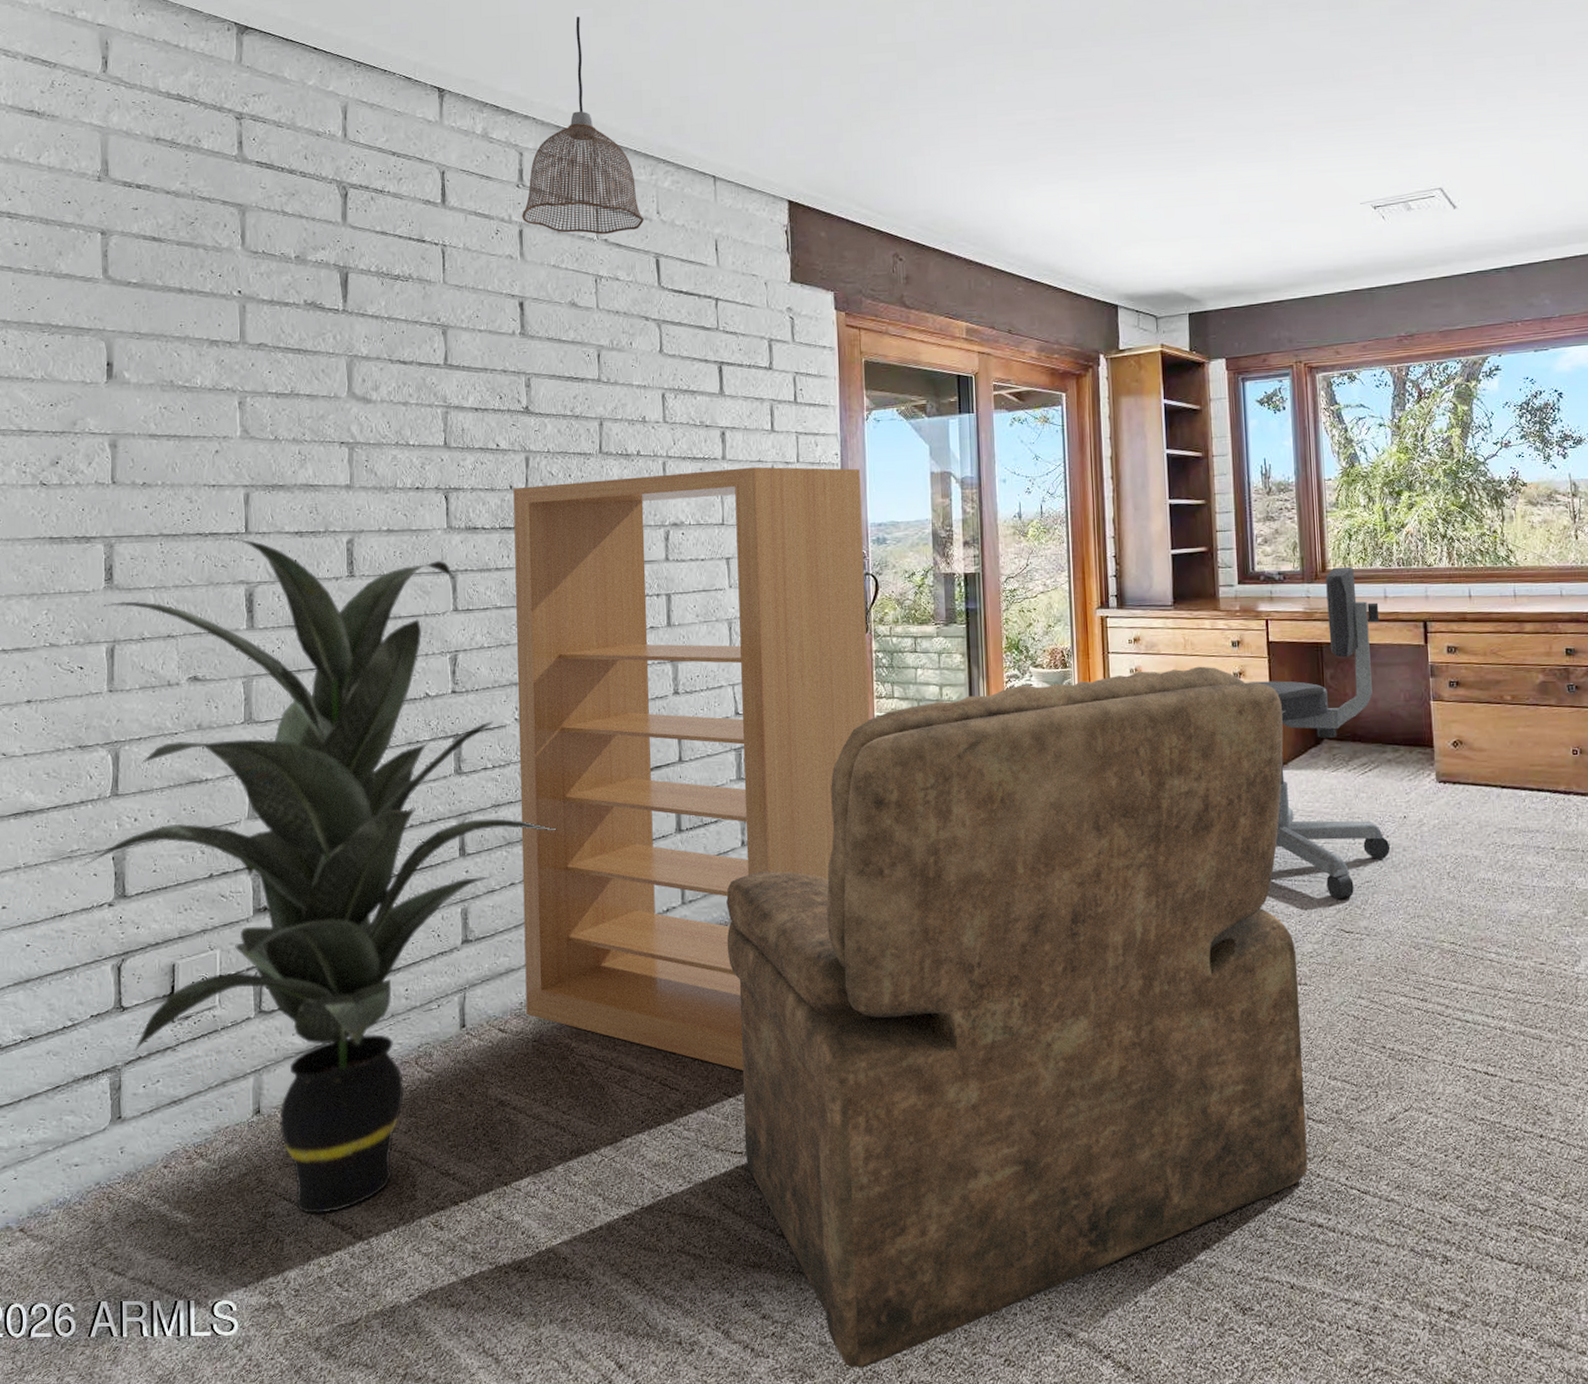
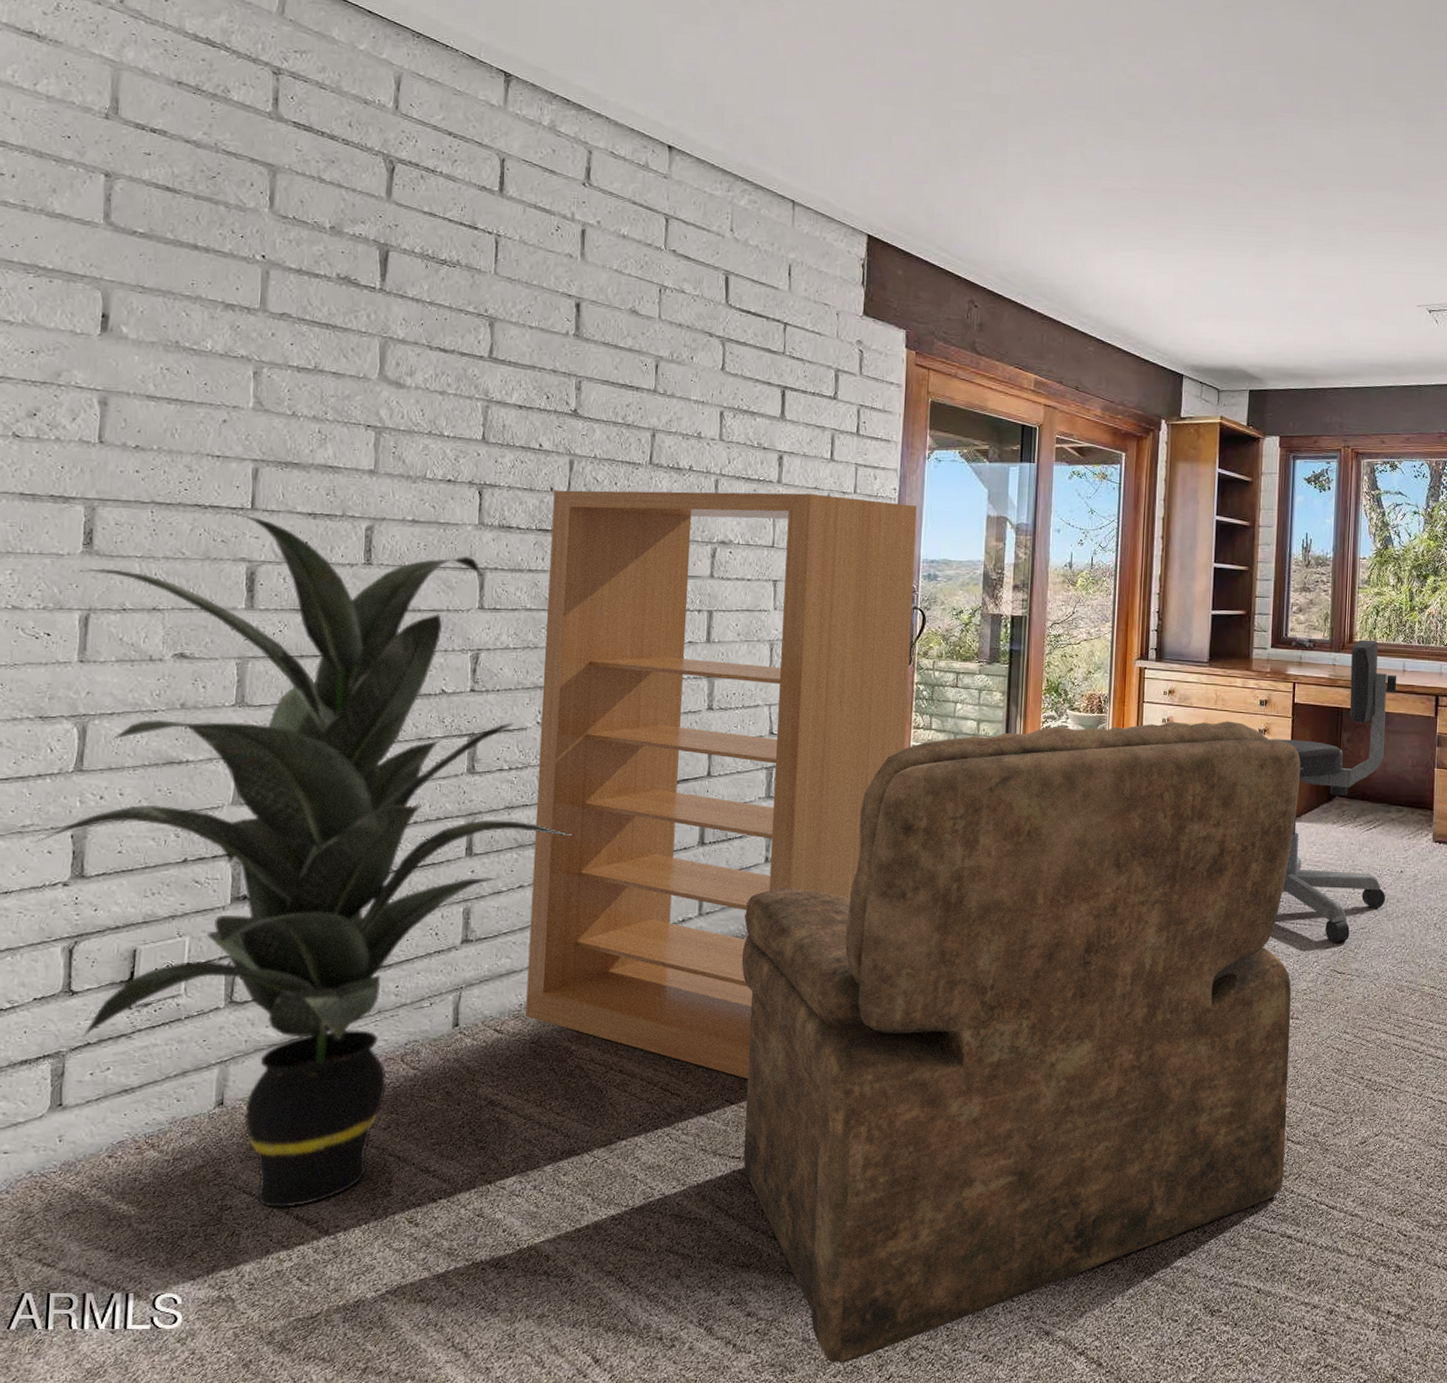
pendant lamp: present [522,17,644,235] -> none [586,20,716,245]

